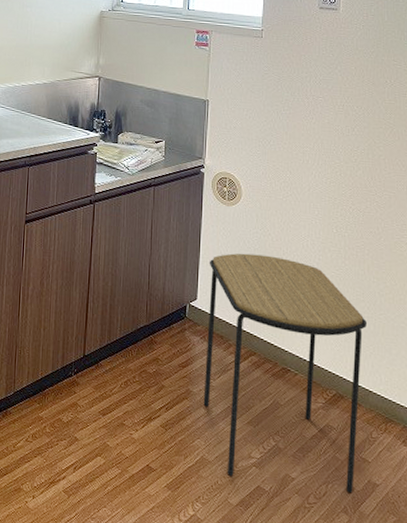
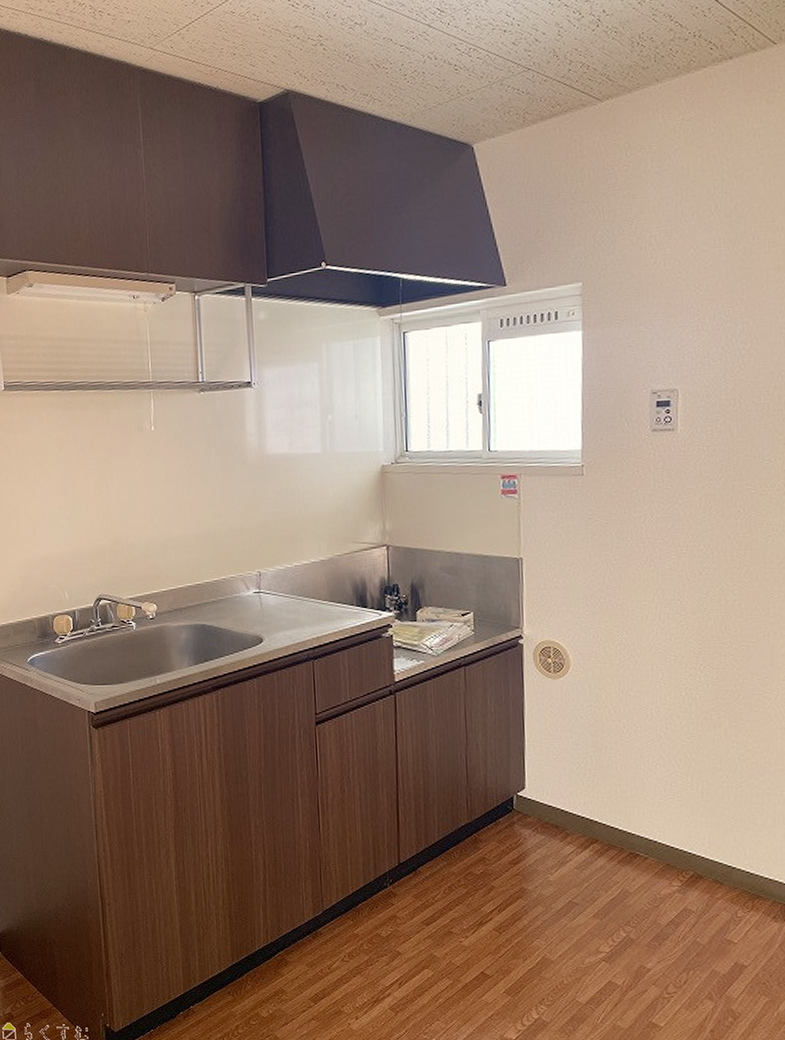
side table: present [203,253,366,494] -> none [536,730,726,978]

